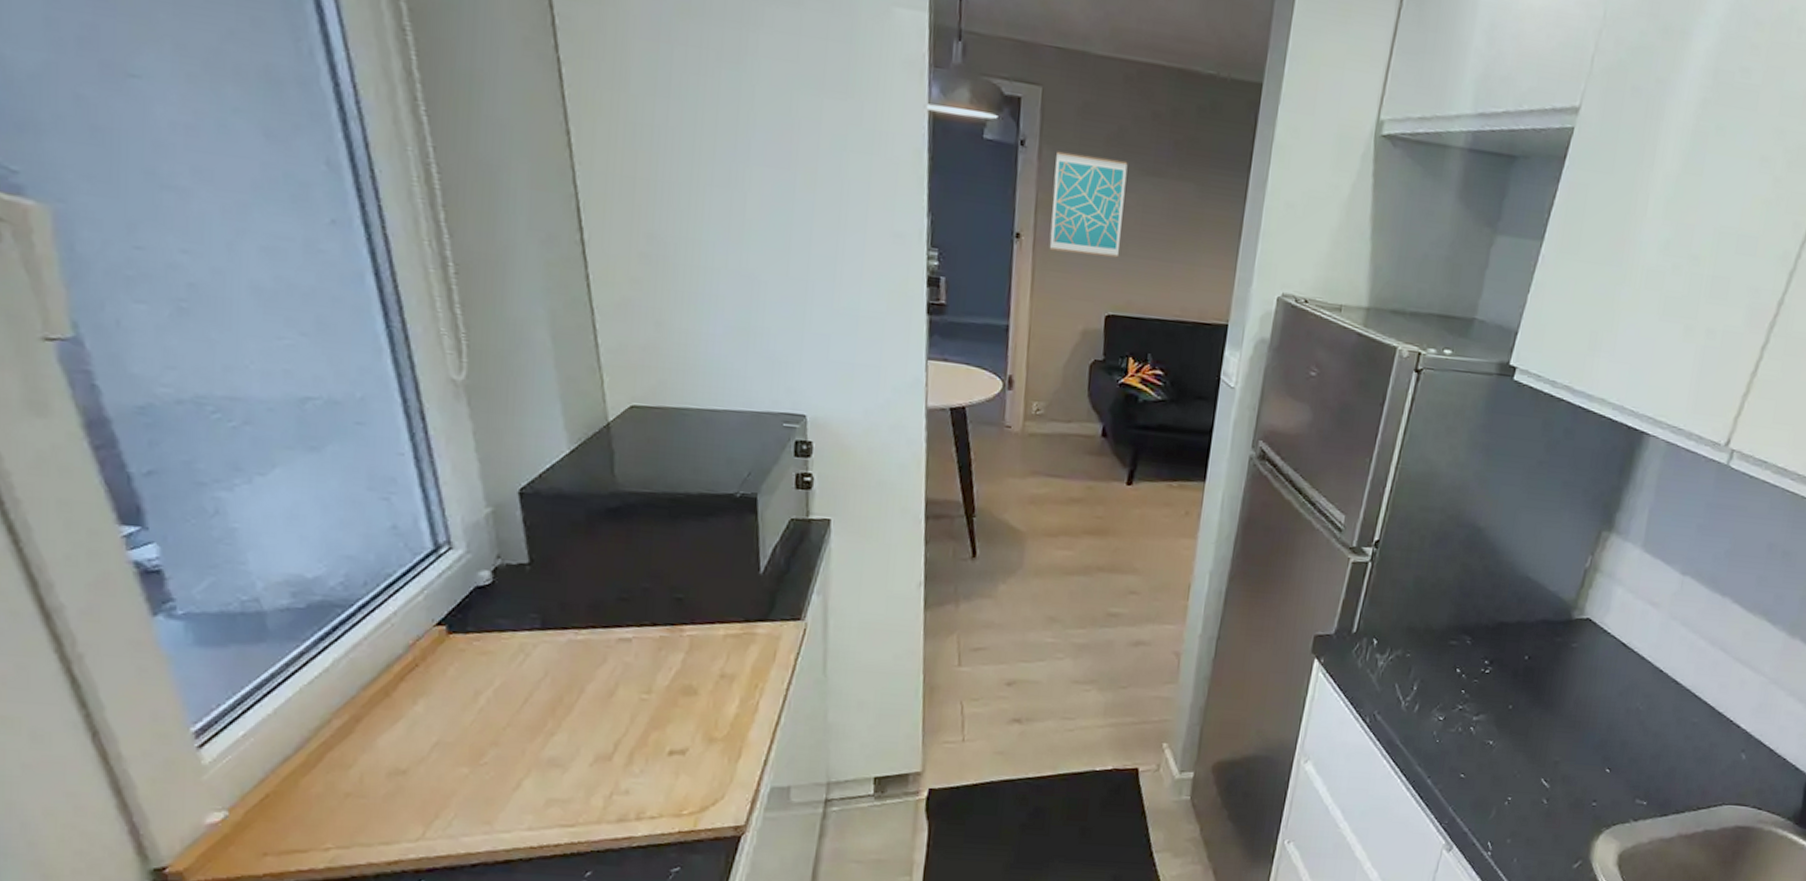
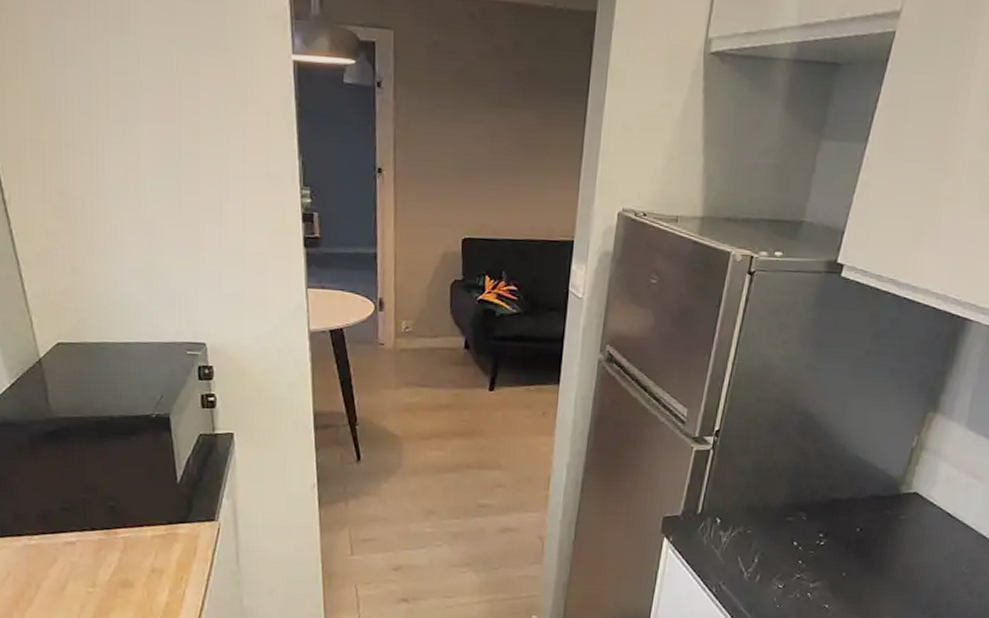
wall art: present [1049,151,1128,258] -> none [408,89,475,185]

